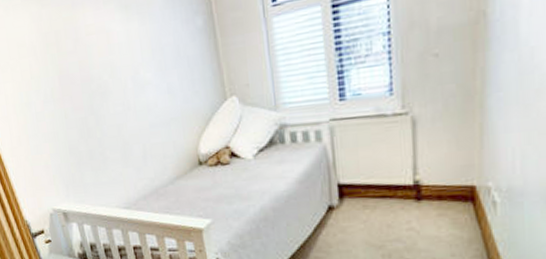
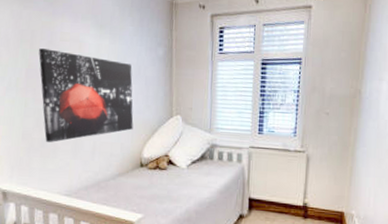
wall art: none [67,45,183,153] -> present [39,48,134,142]

